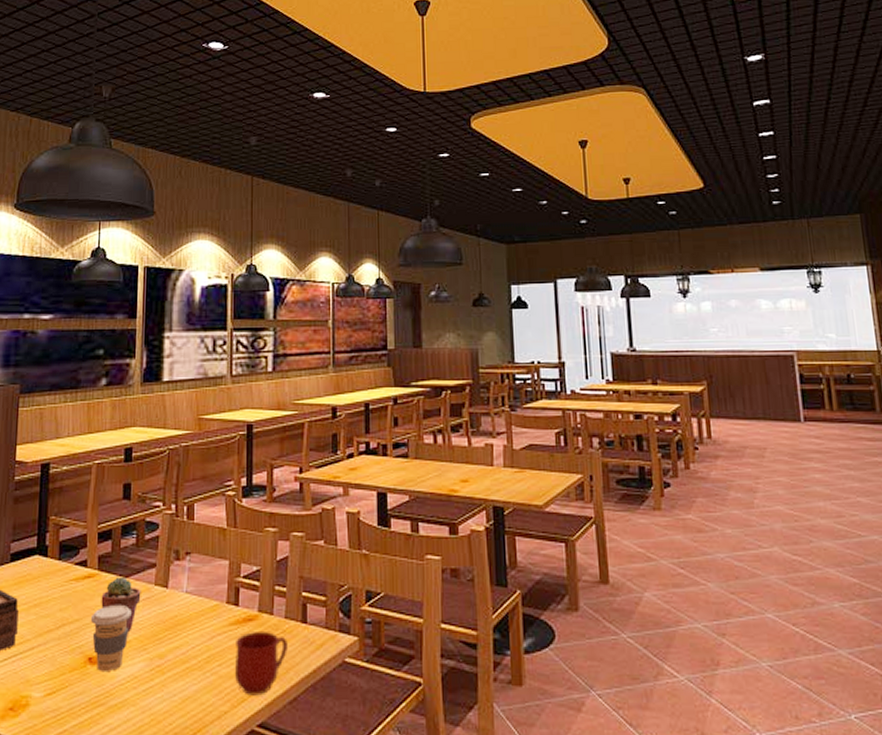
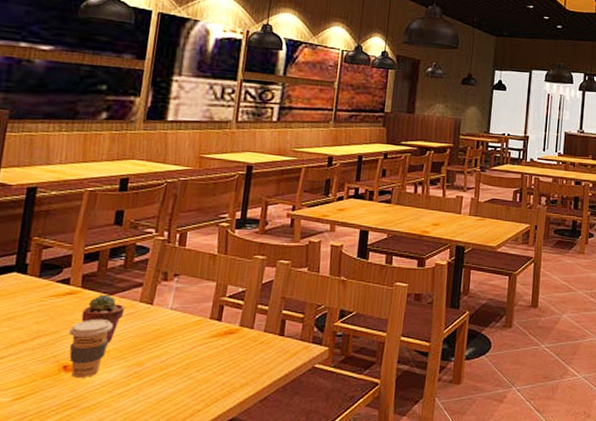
mug: present [234,632,287,696] -> none [210,343,264,396]

